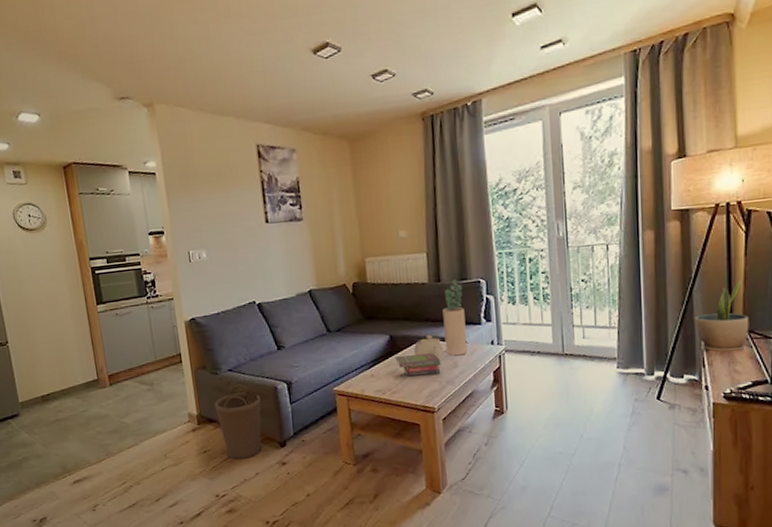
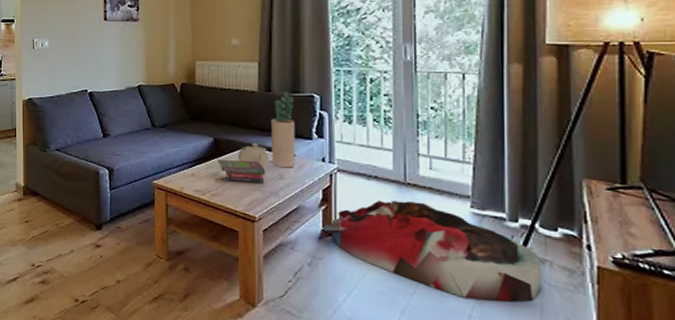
basket: present [214,384,262,460] -> none [40,164,82,235]
dog bed: none [495,369,674,450] -> present [322,200,544,302]
potted plant: present [695,279,749,353] -> none [574,129,650,212]

